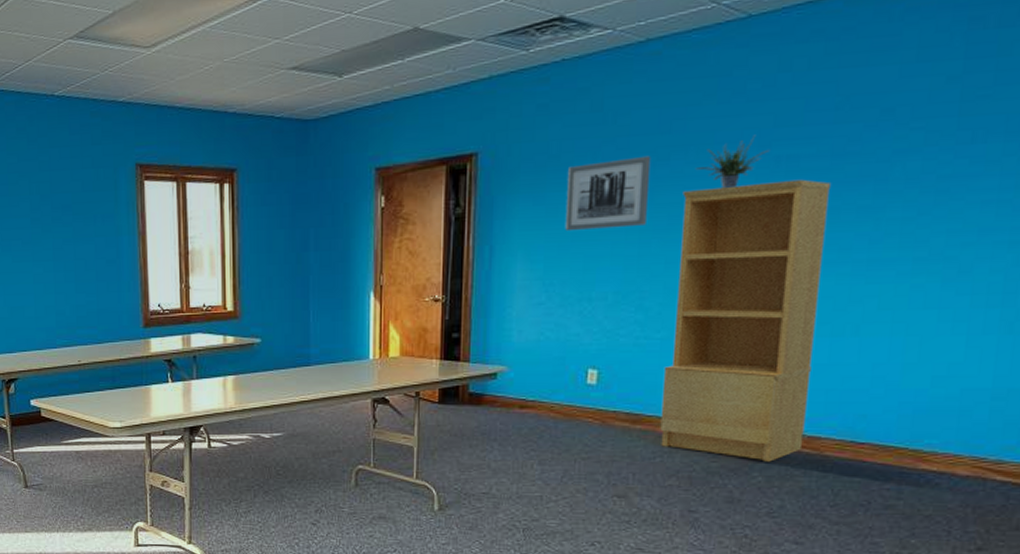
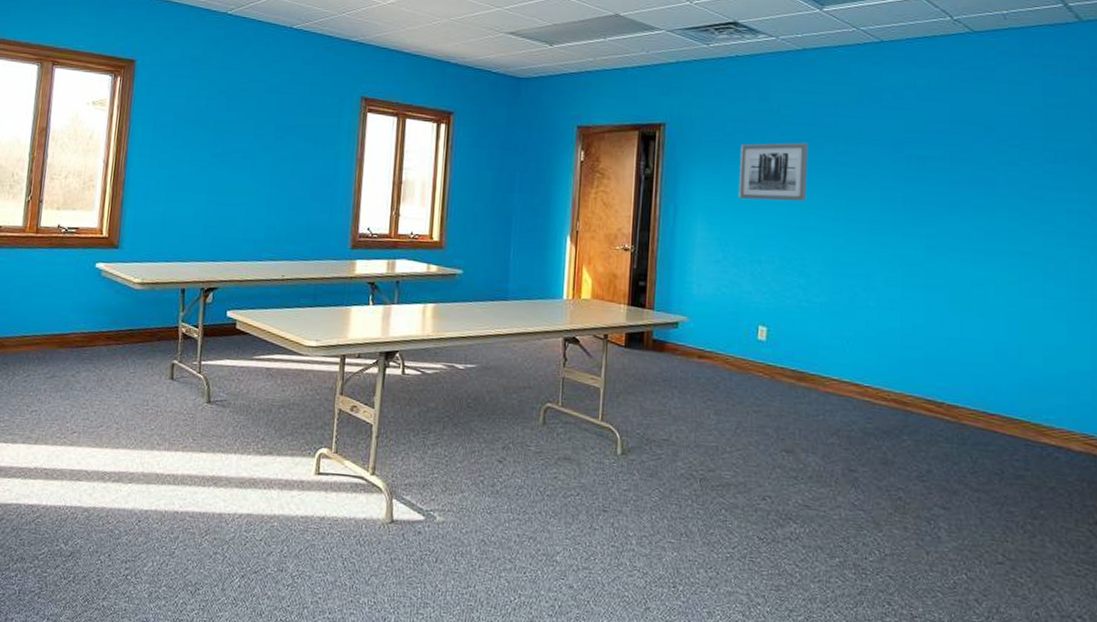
bookcase: present [660,179,830,462] -> none [822,175,951,427]
potted plant: present [696,136,770,189] -> none [845,137,902,178]

